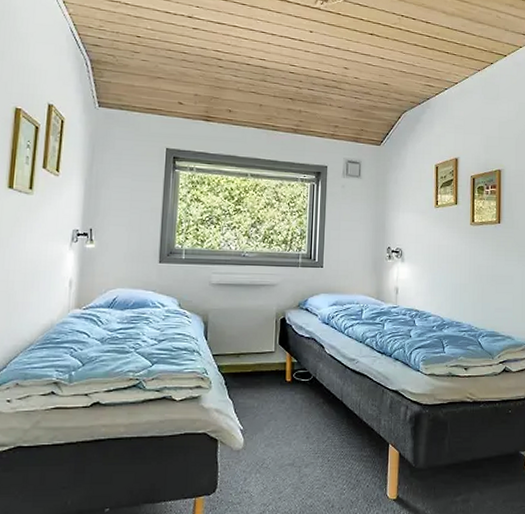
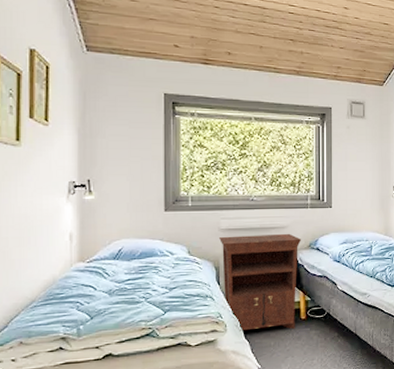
nightstand: none [210,291,291,392] -> present [219,233,302,331]

